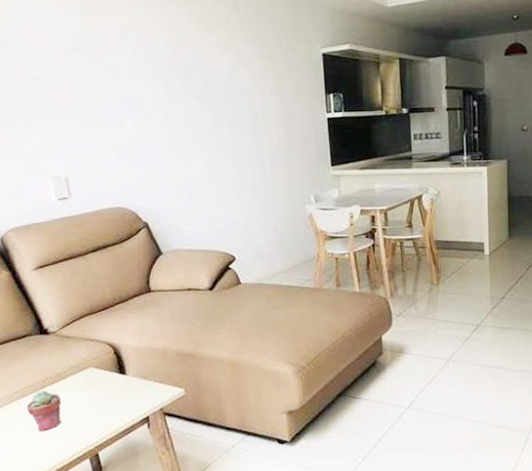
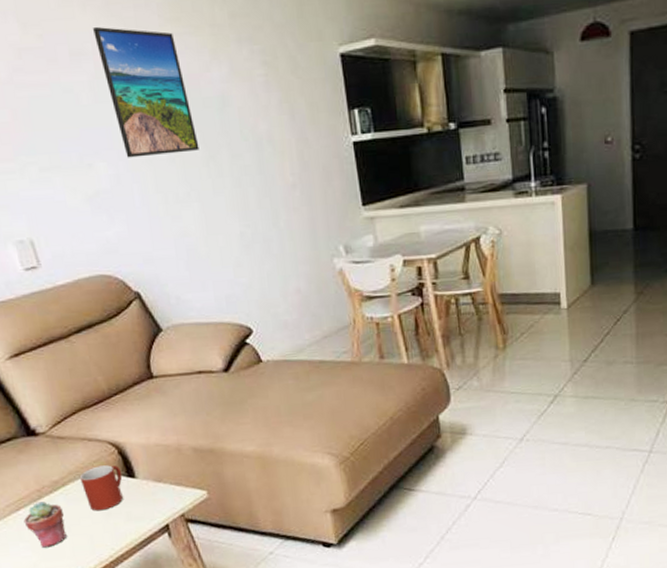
mug: none [79,362,115,402] -> present [79,465,123,511]
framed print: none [136,24,208,119] -> present [93,27,200,158]

